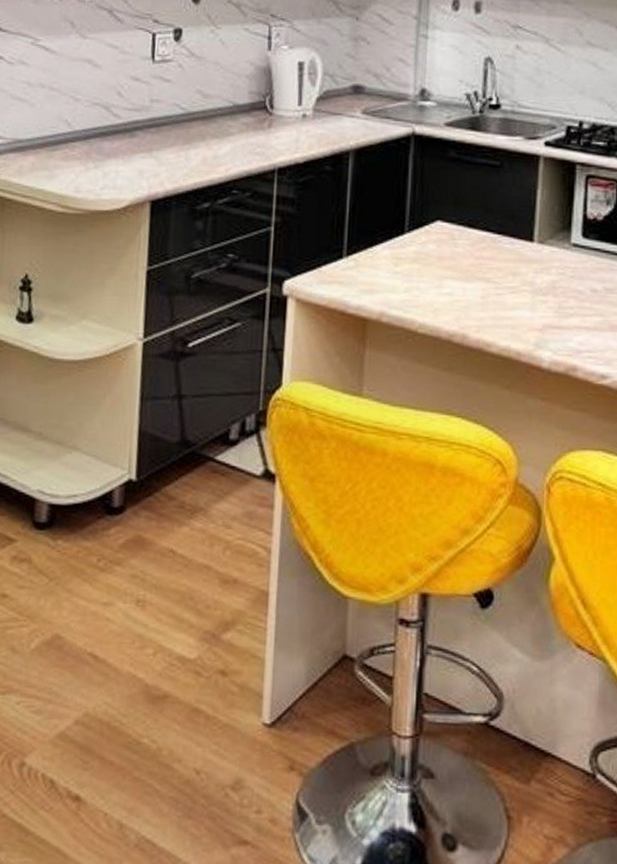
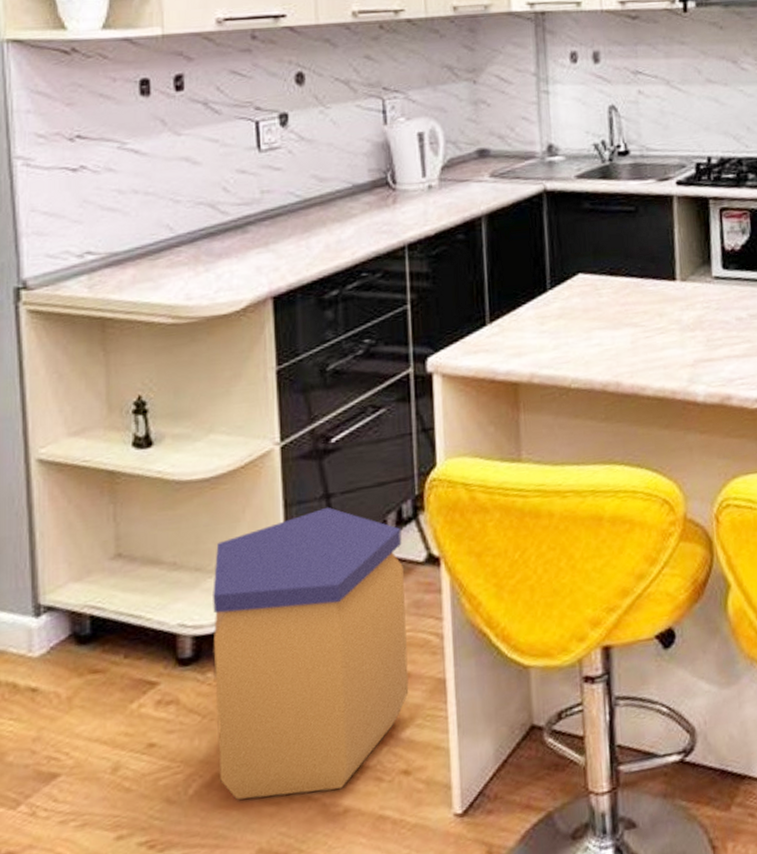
trash can: none [59,406,243,675] -> present [213,506,409,800]

